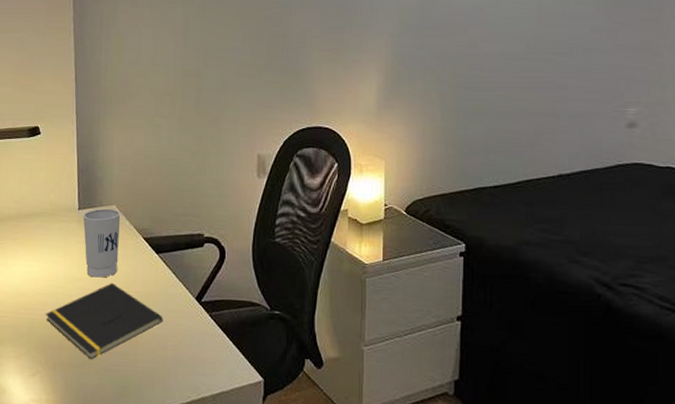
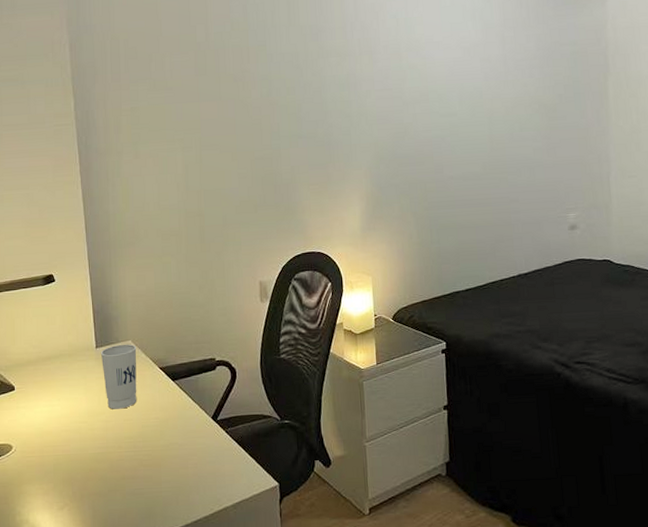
notepad: present [45,282,163,360] -> none [69,412,183,487]

